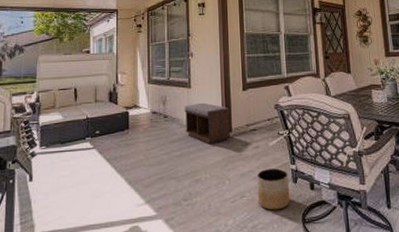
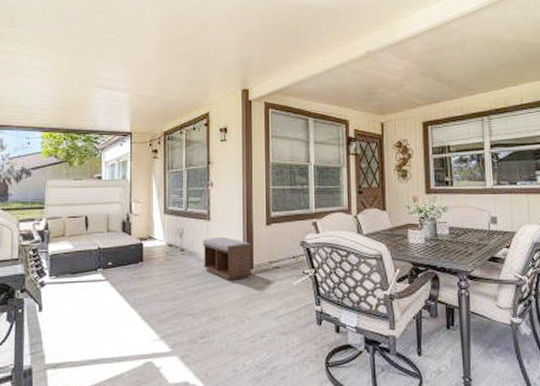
planter: present [257,168,291,211] -> none [278,309,314,352]

